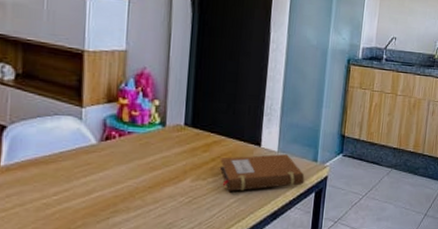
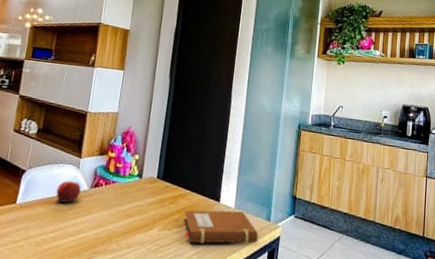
apple: none [54,135,87,160] -> present [56,180,81,203]

